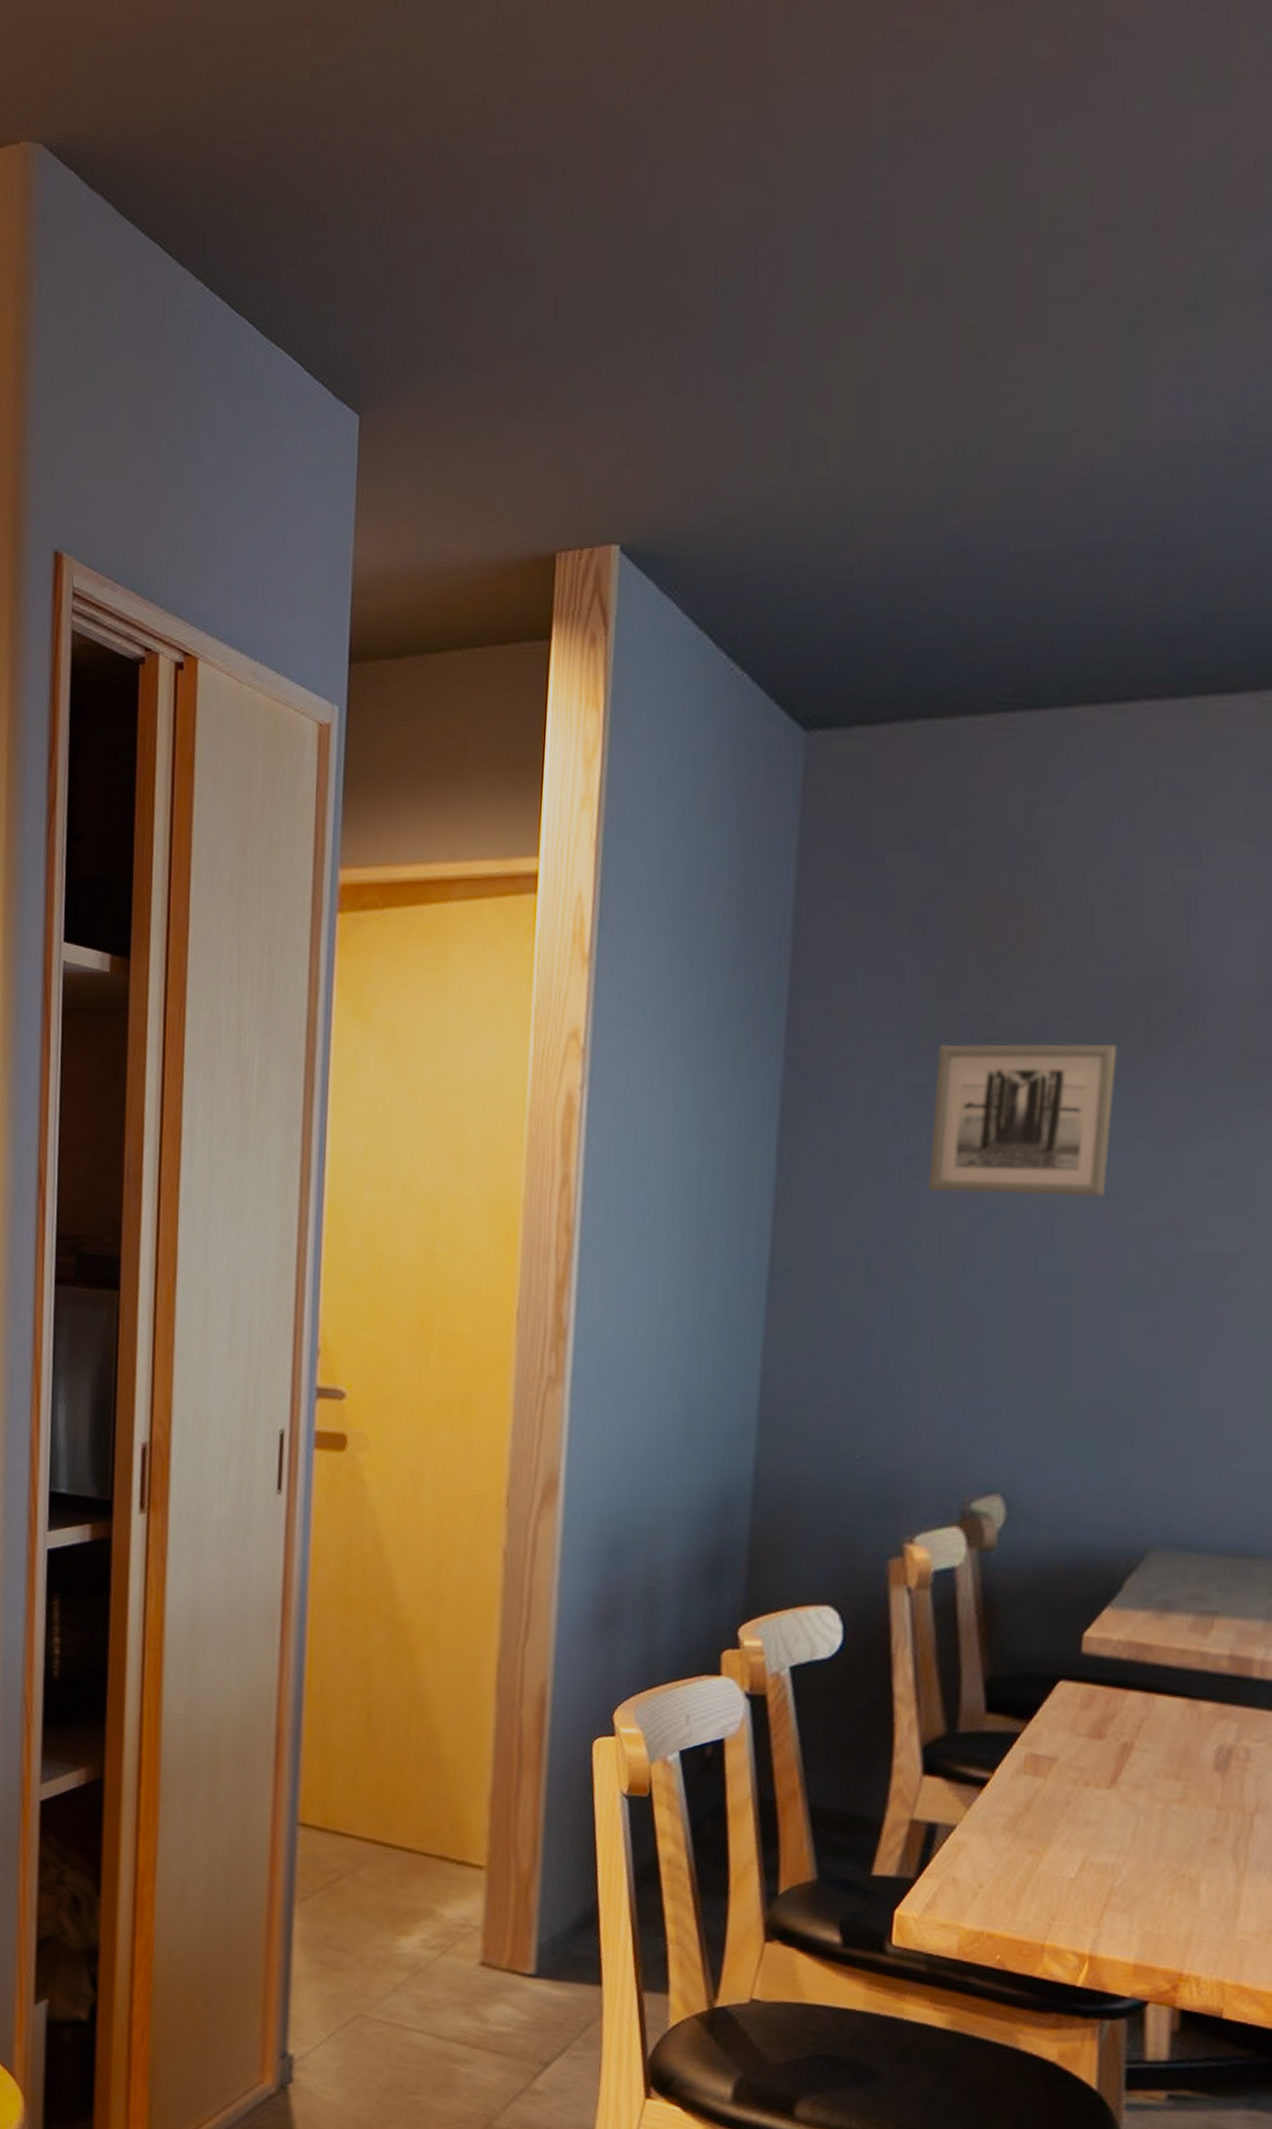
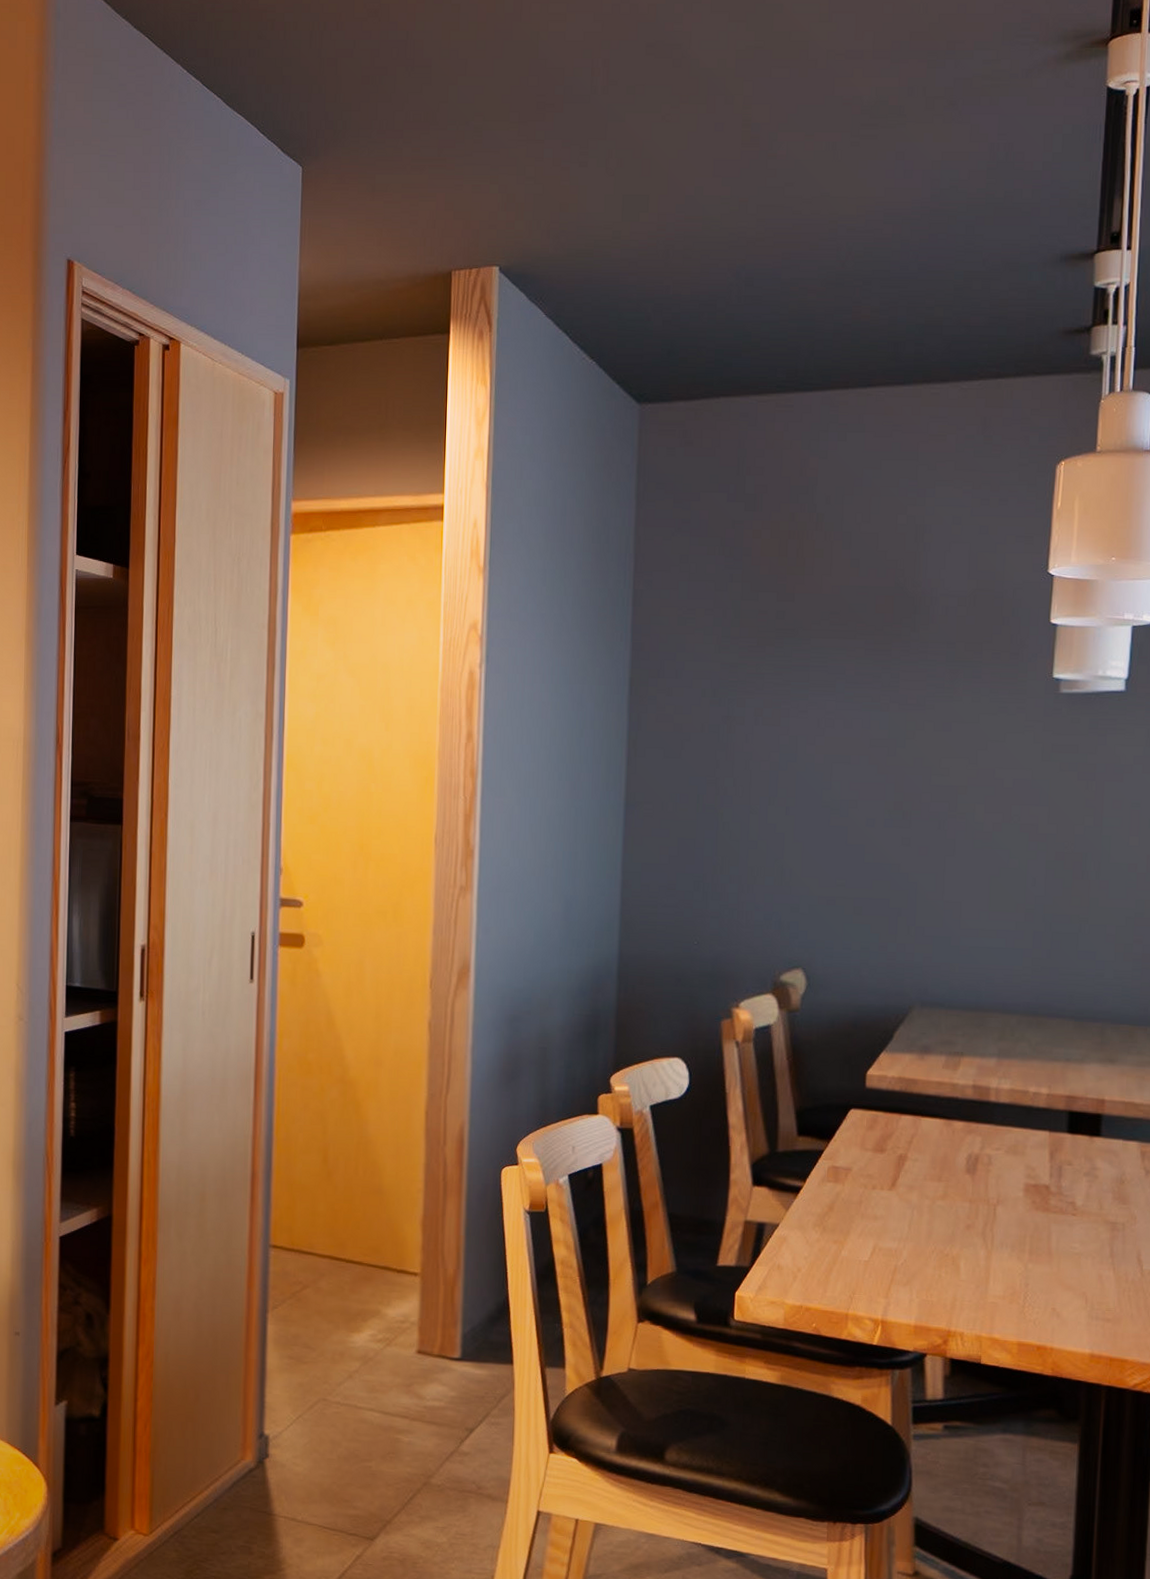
wall art: present [929,1043,1117,1197] -> none [740,633,872,745]

